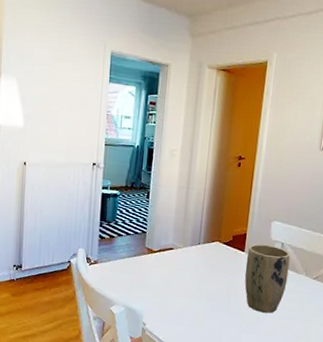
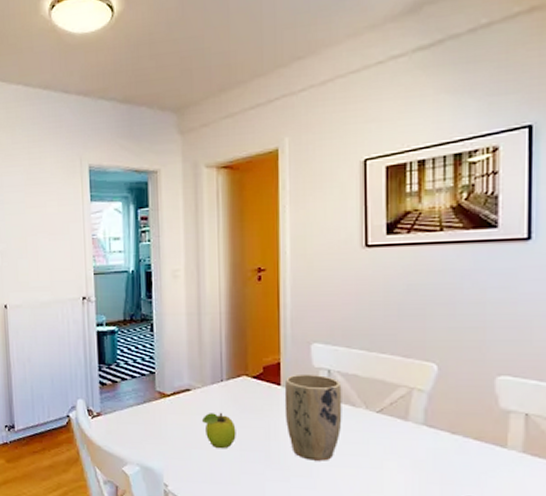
fruit: none [179,269,206,299] -> present [201,412,236,449]

